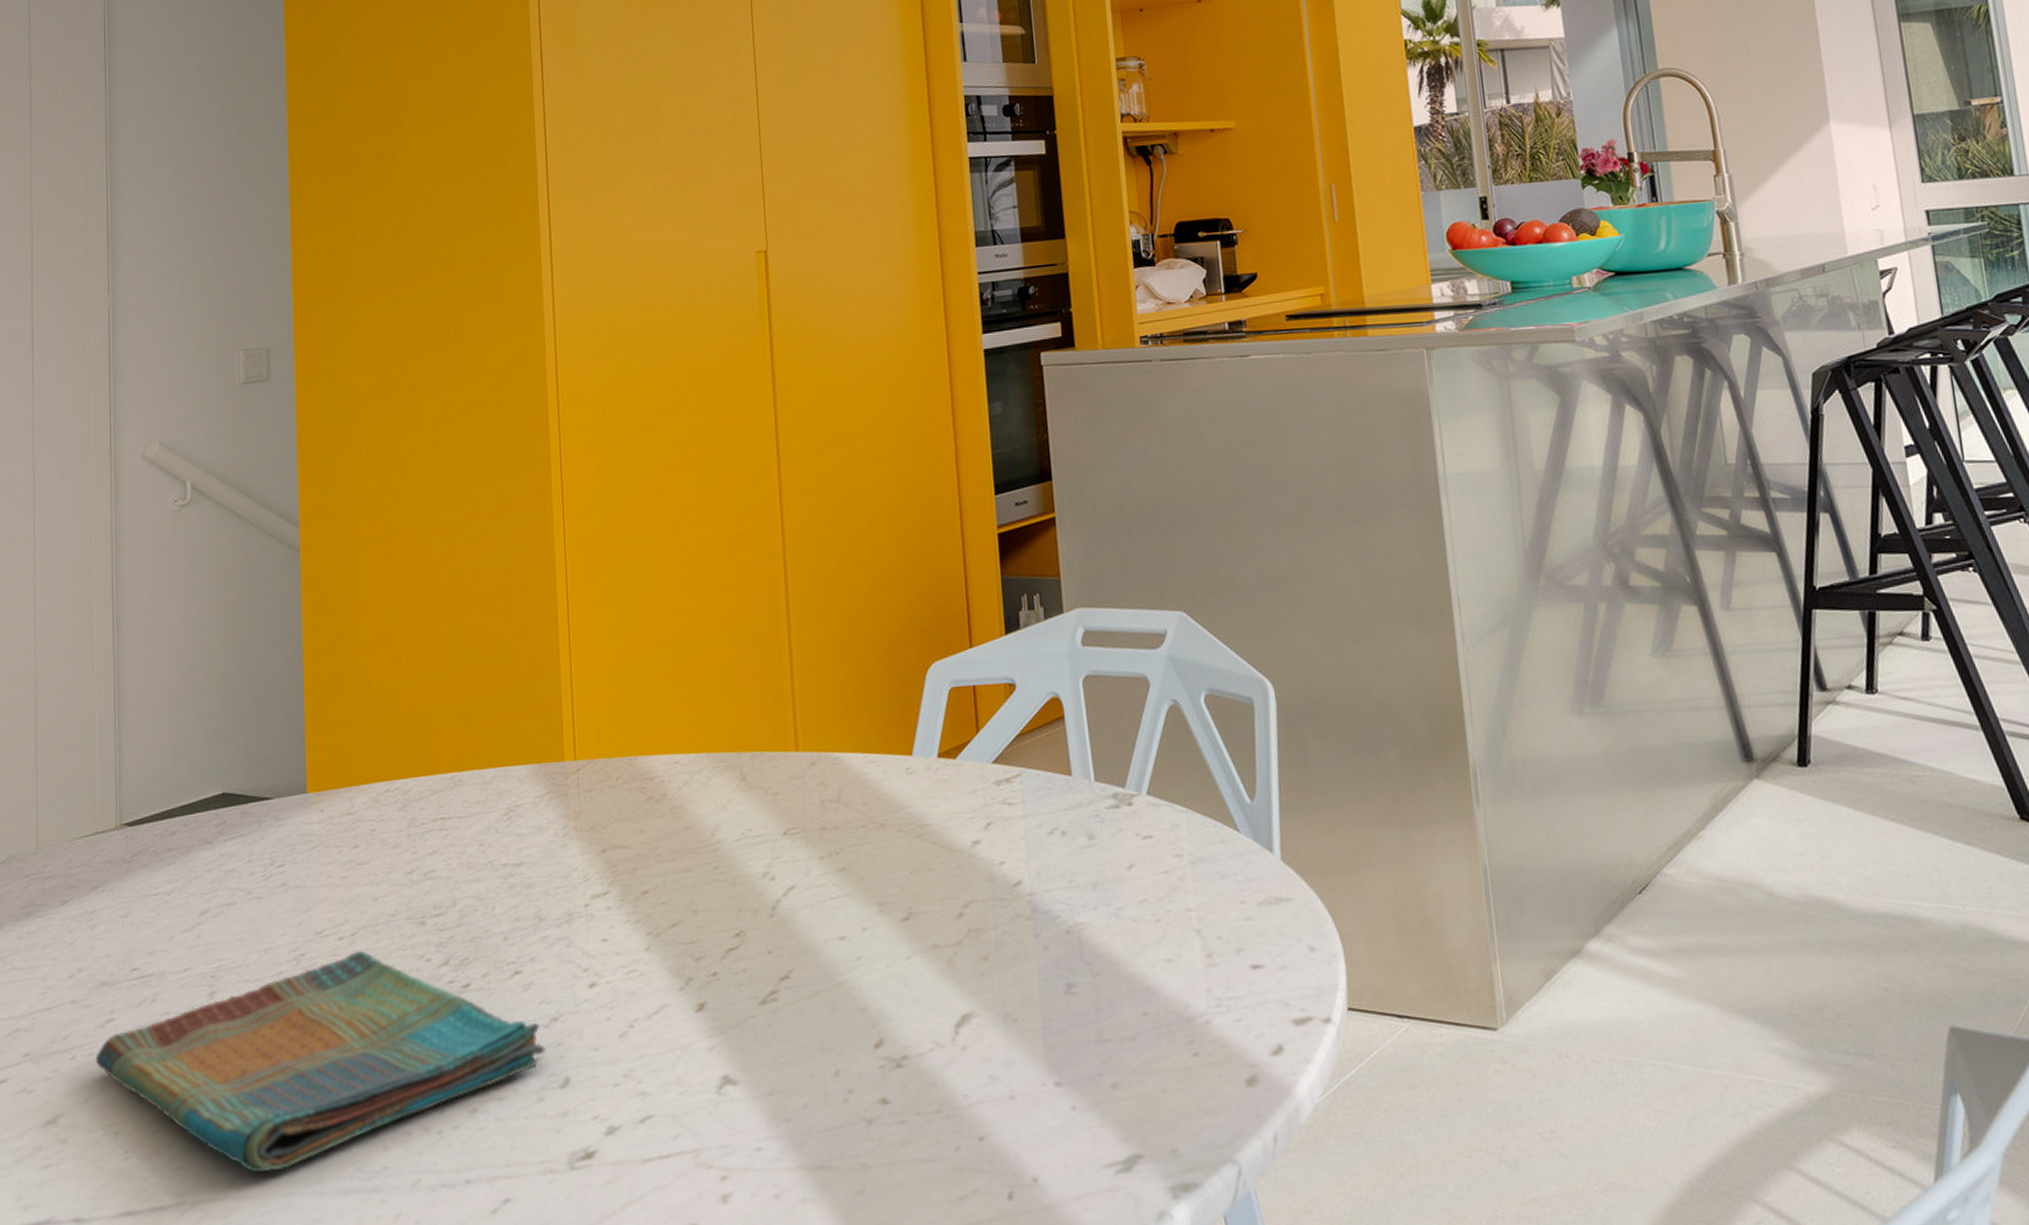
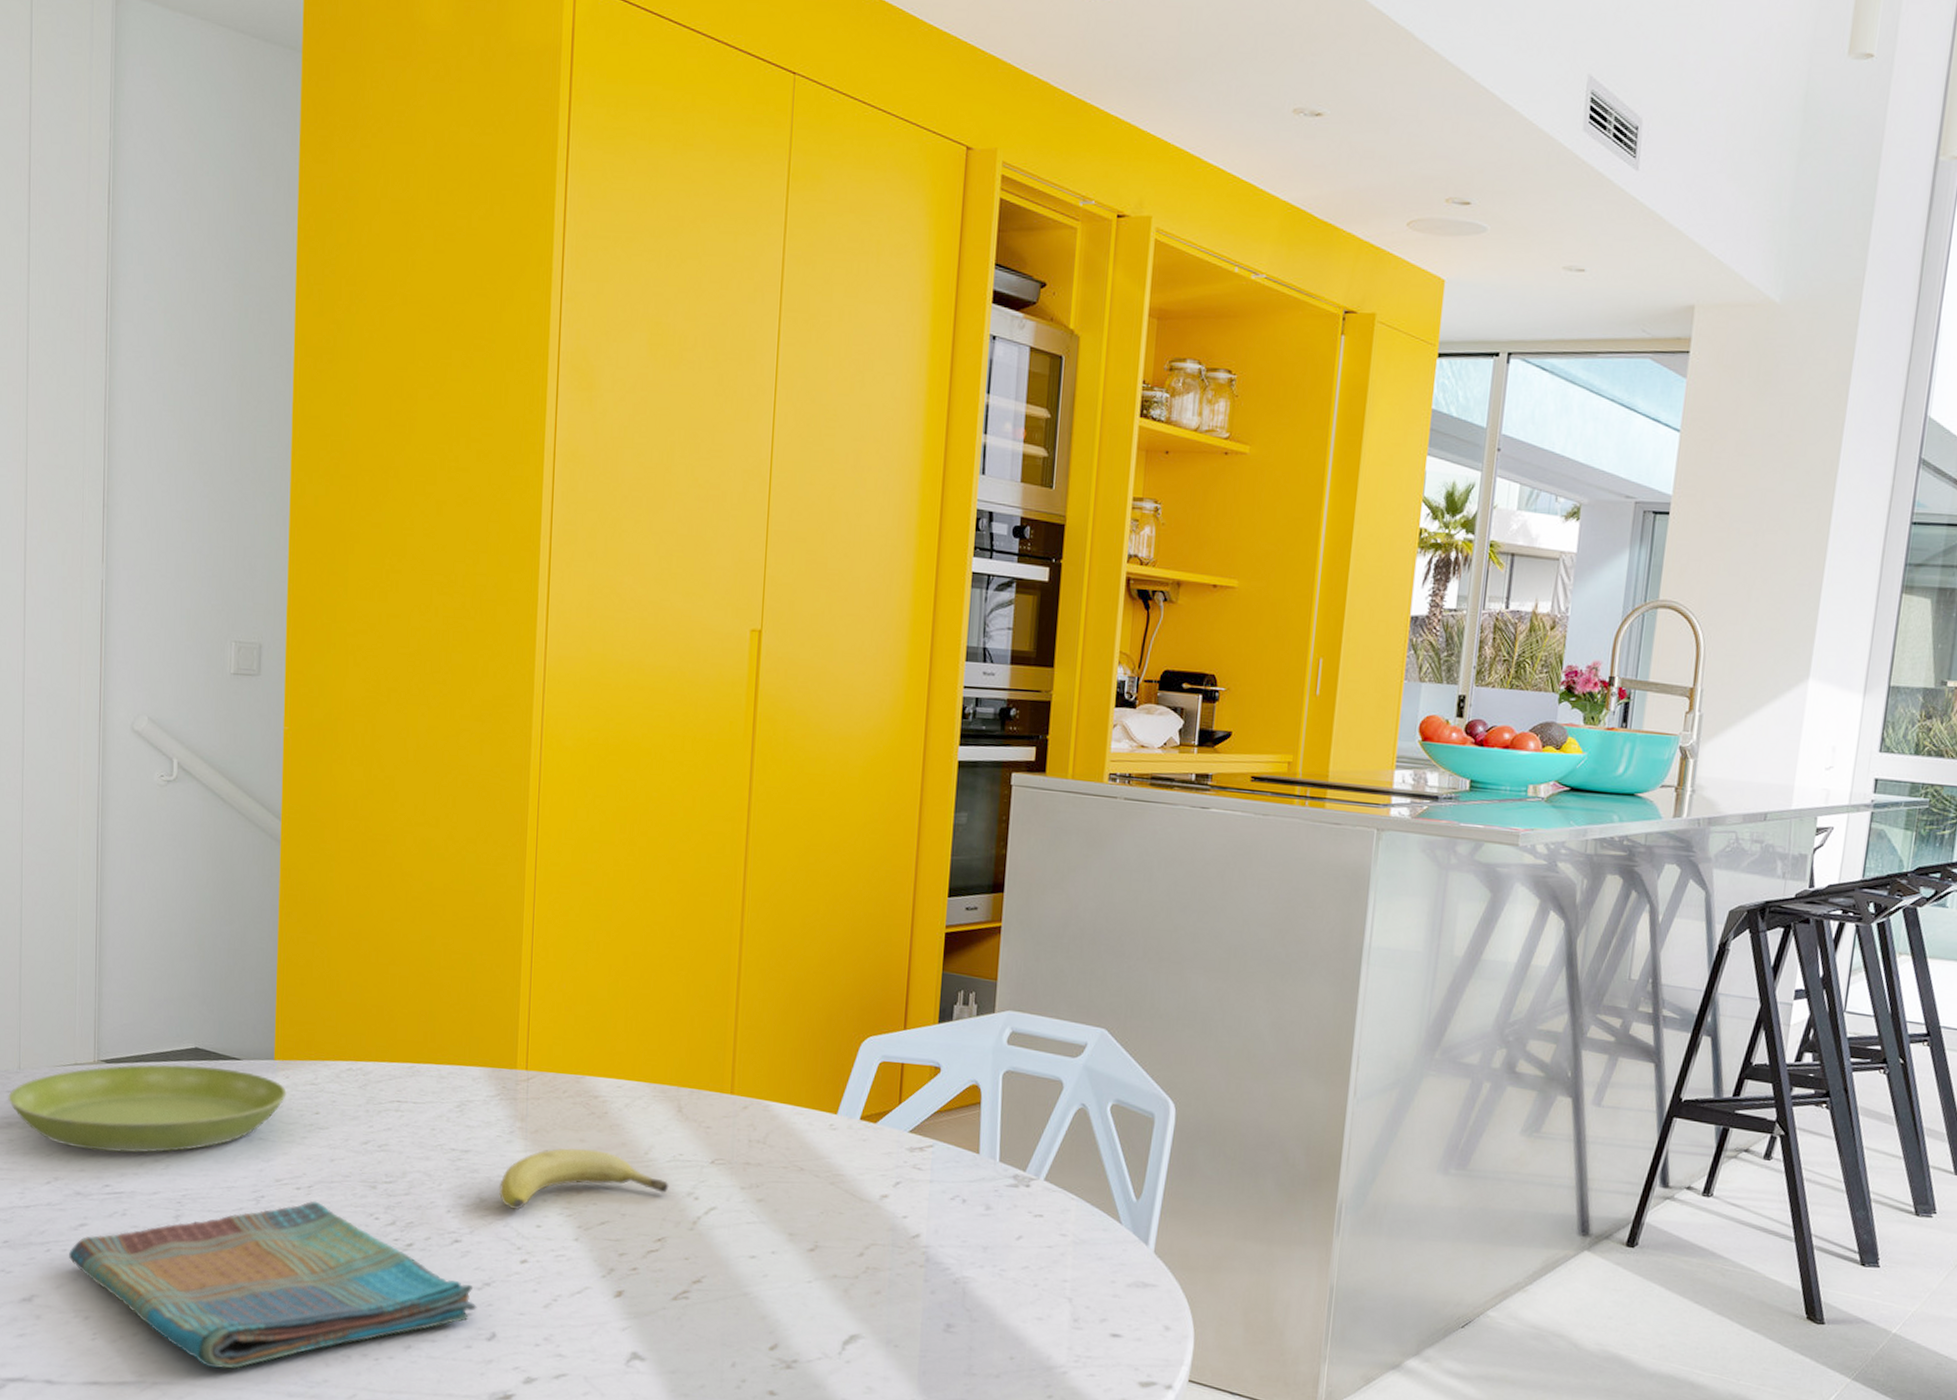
saucer: none [26,811,322,930] -> present [8,1064,287,1153]
fruit: none [557,840,742,926] -> present [498,1147,669,1210]

